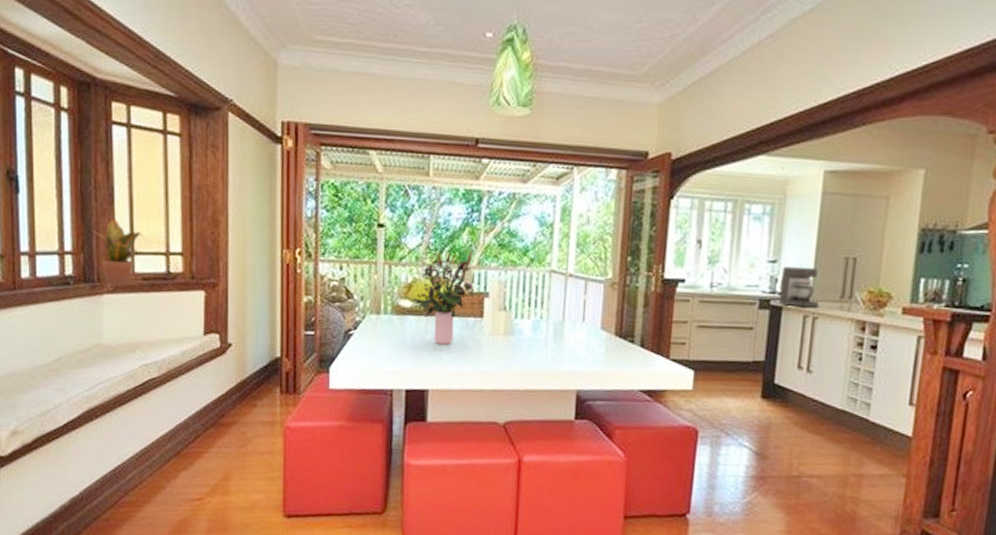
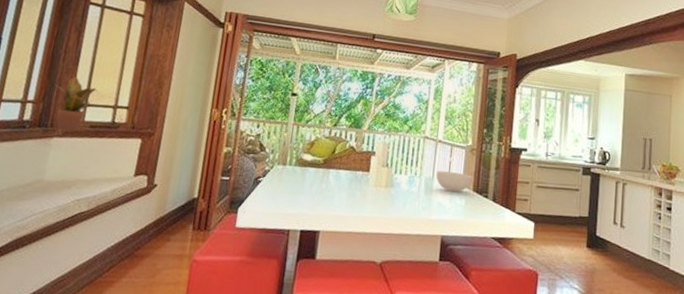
bouquet: present [411,249,475,345] -> none [312,115,365,193]
bowl: none [567,312,614,337] -> present [436,170,472,192]
coffee maker: present [778,267,819,308] -> none [596,143,627,176]

